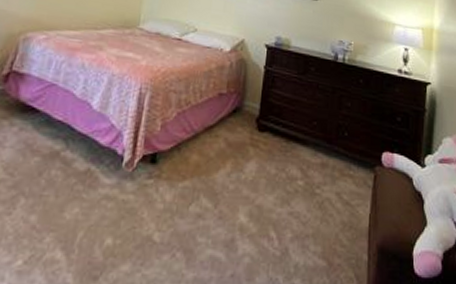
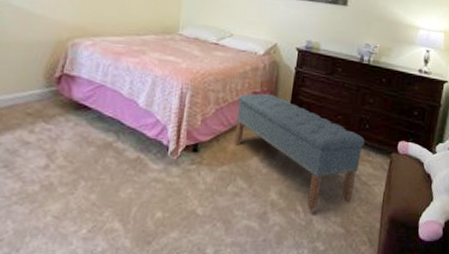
bench: none [197,95,344,238] -> present [233,93,365,211]

